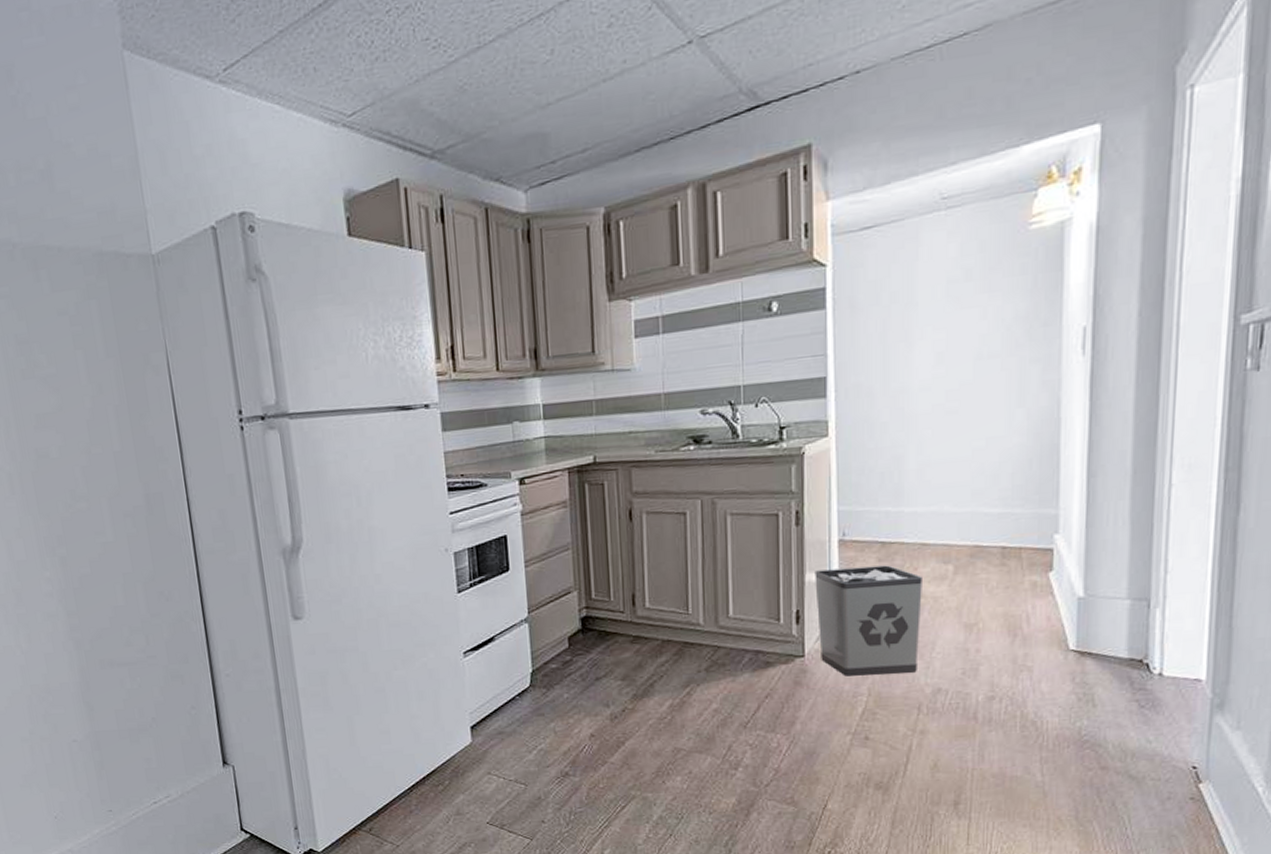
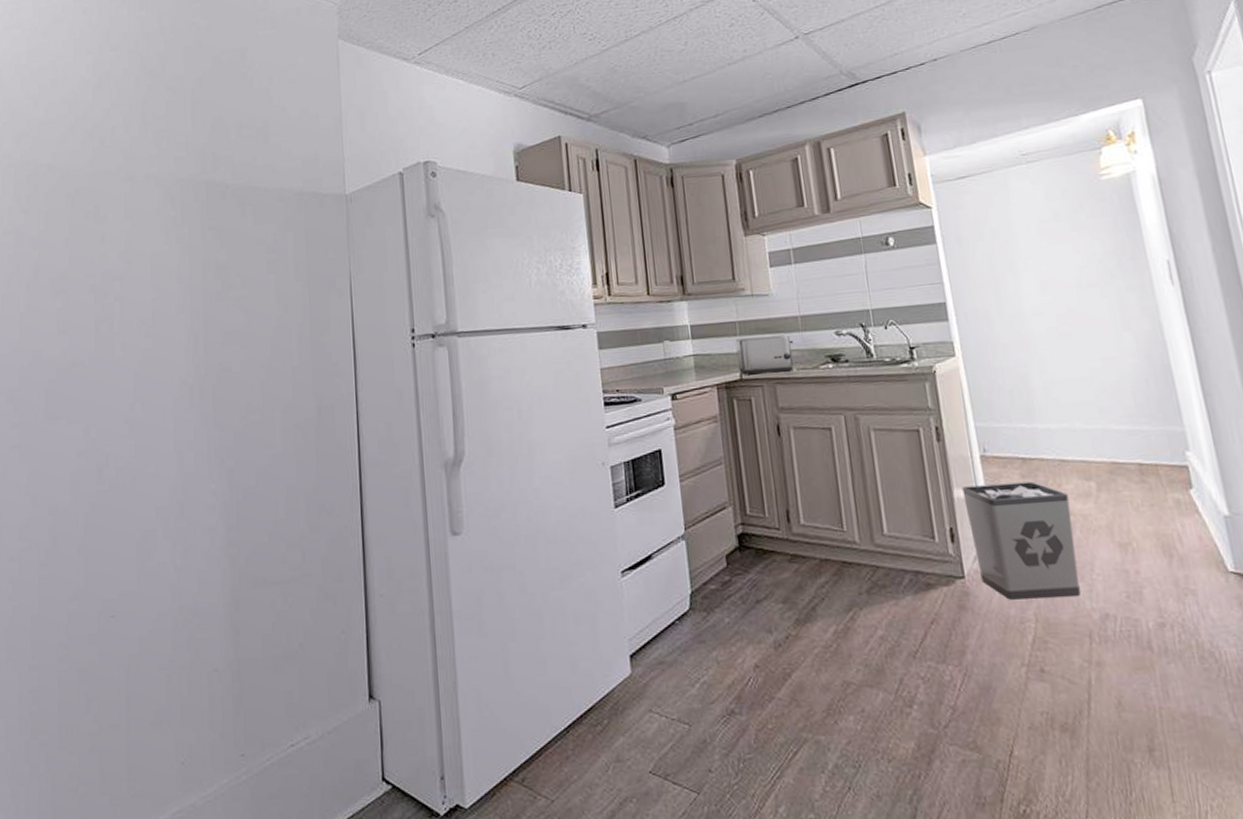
toaster: none [591,414,655,458] -> present [735,334,794,375]

